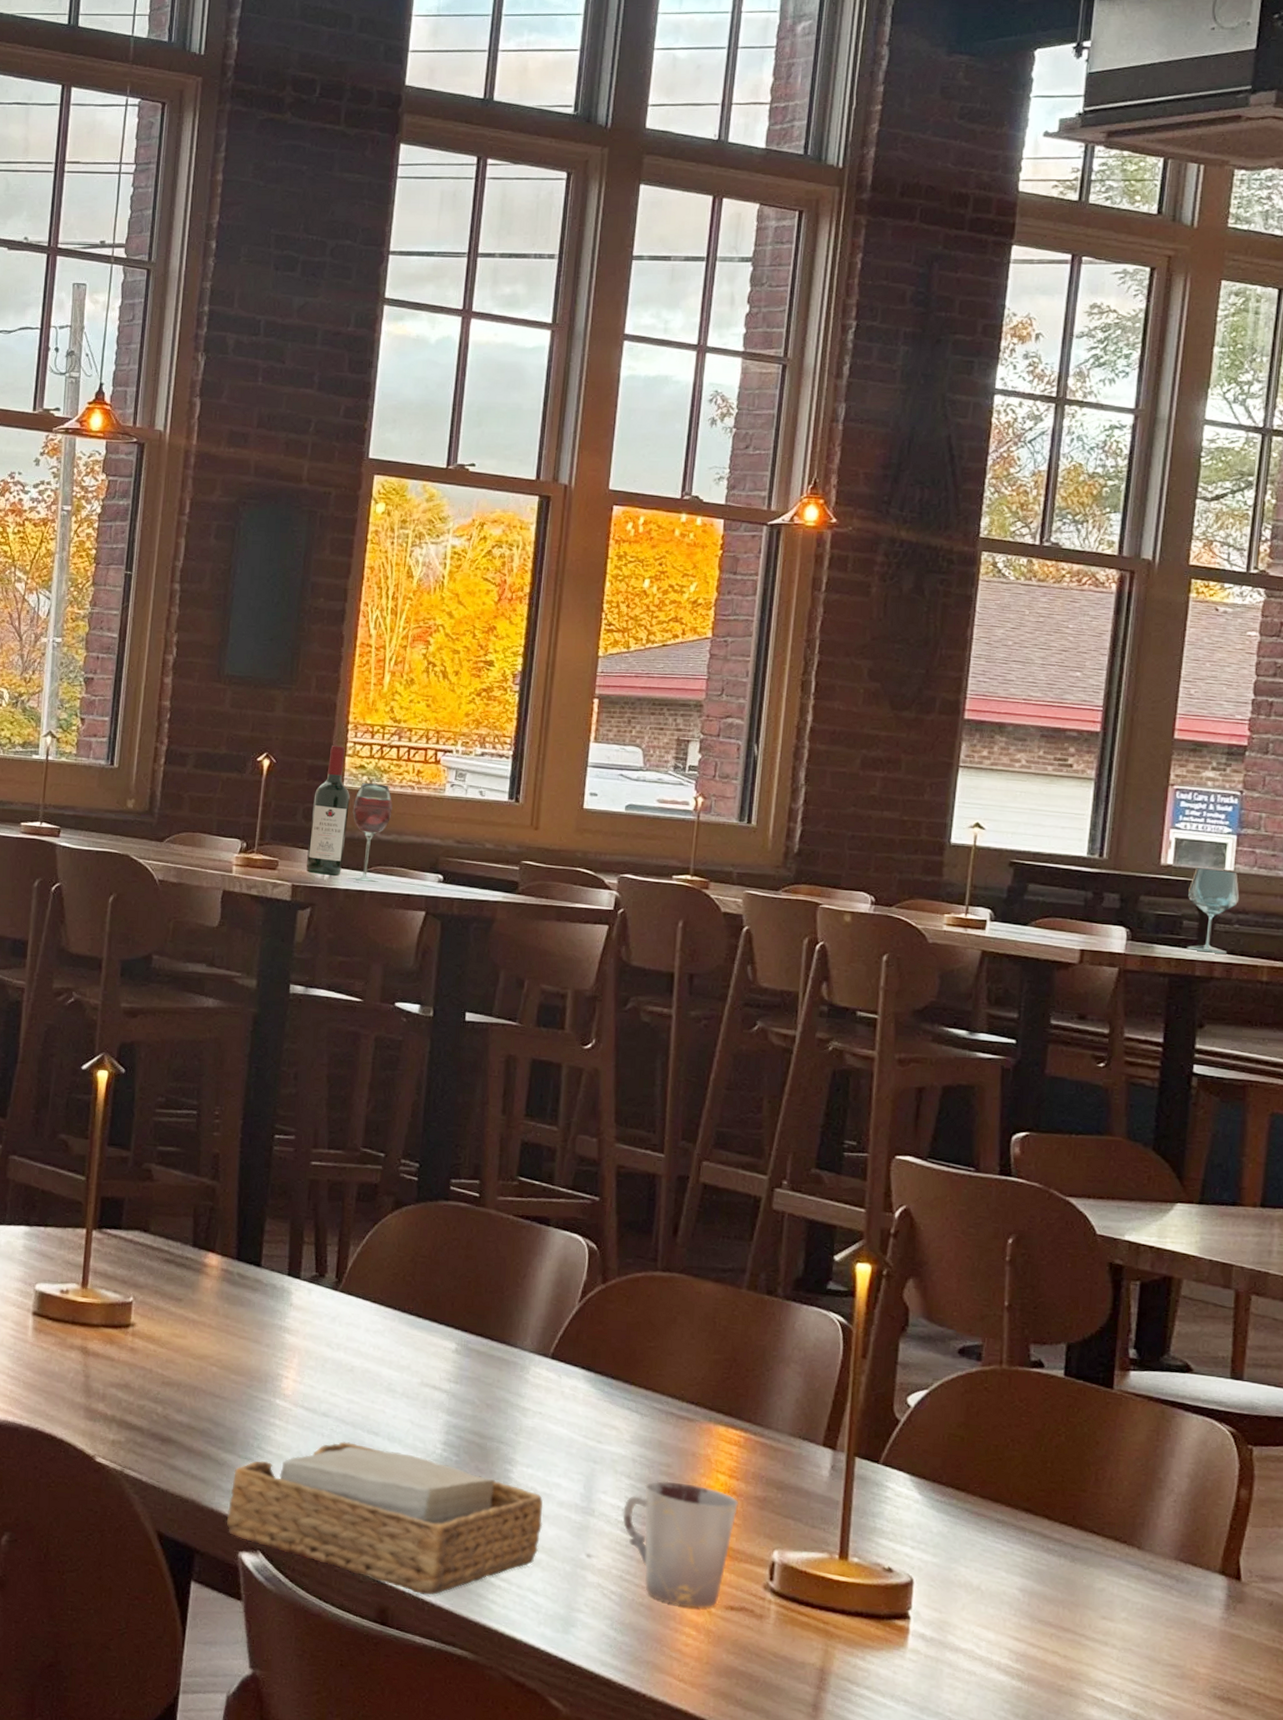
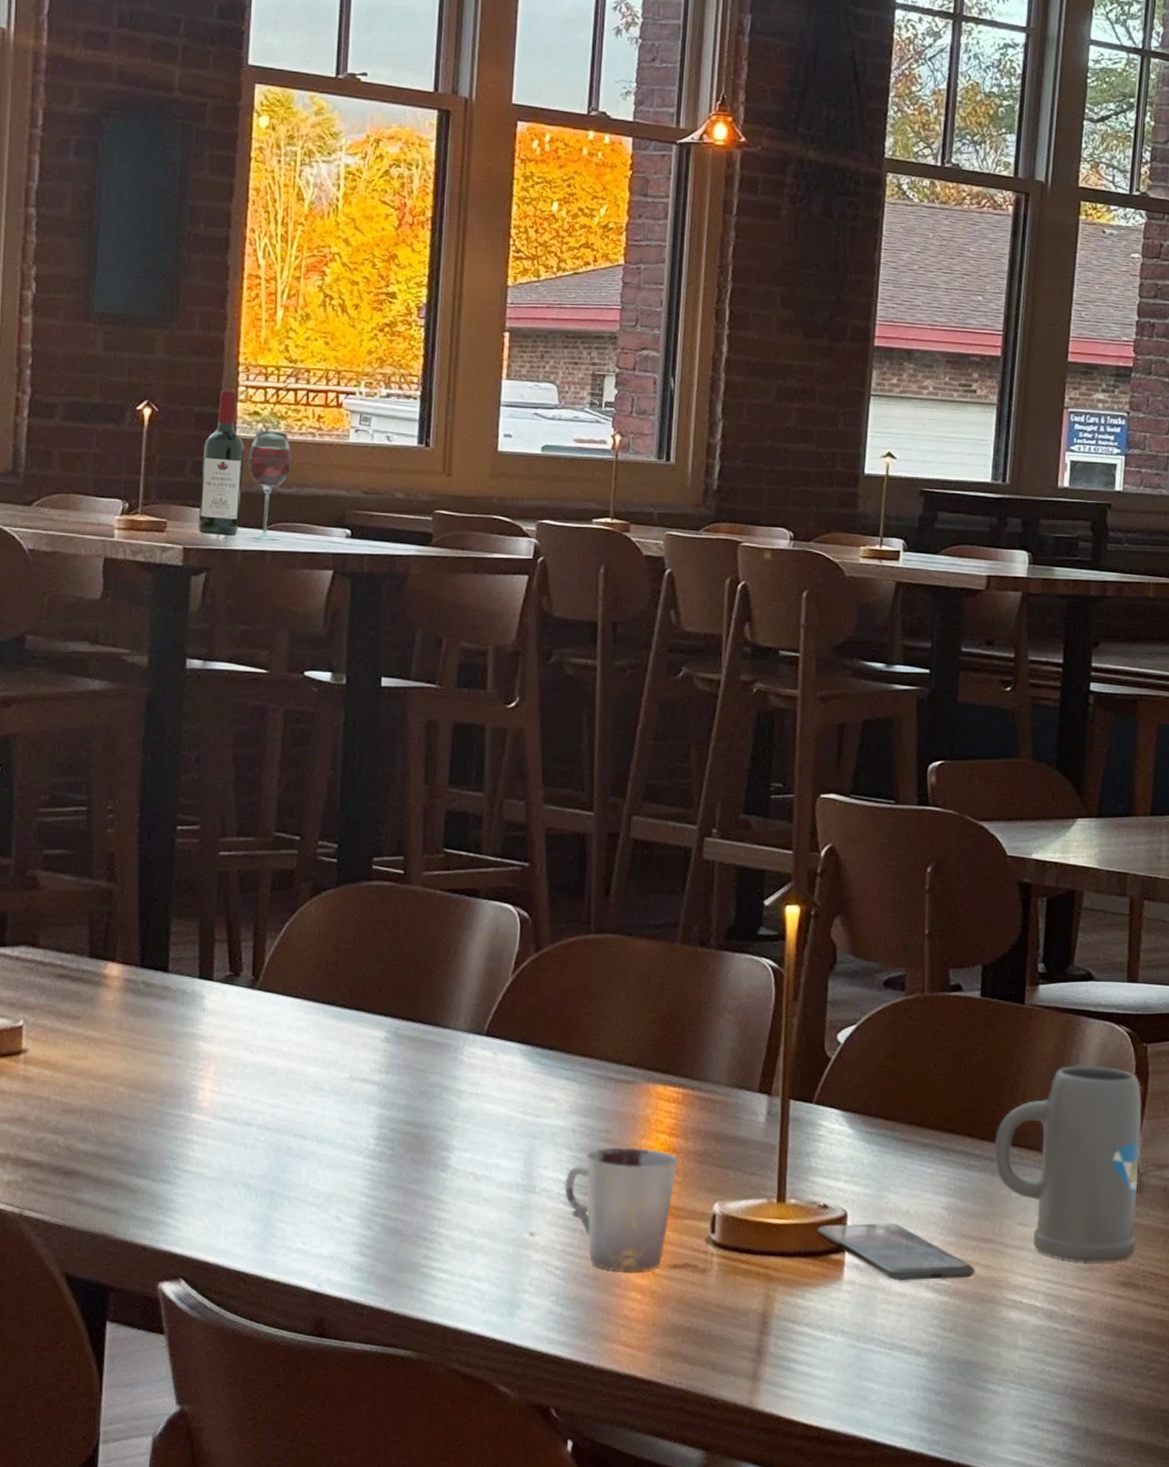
napkin holder: present [226,1441,543,1595] -> none [143,1150,484,1299]
smartphone: none [880,1589,1052,1666] -> present [817,1223,975,1282]
beer mug: none [1075,1459,1246,1673] -> present [993,1065,1142,1262]
wine glass: present [1187,868,1240,954] -> none [1082,489,1128,573]

